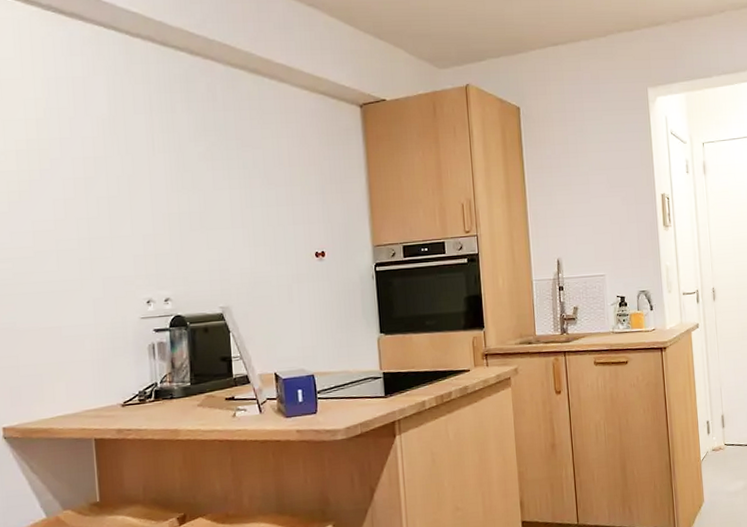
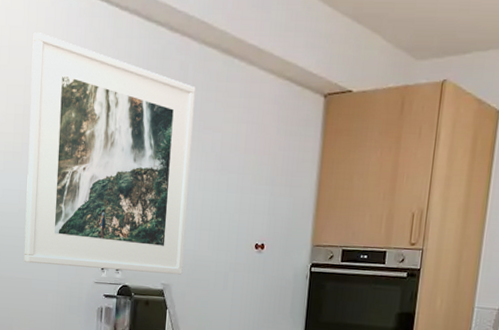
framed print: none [29,63,242,310] -> present [24,32,196,275]

